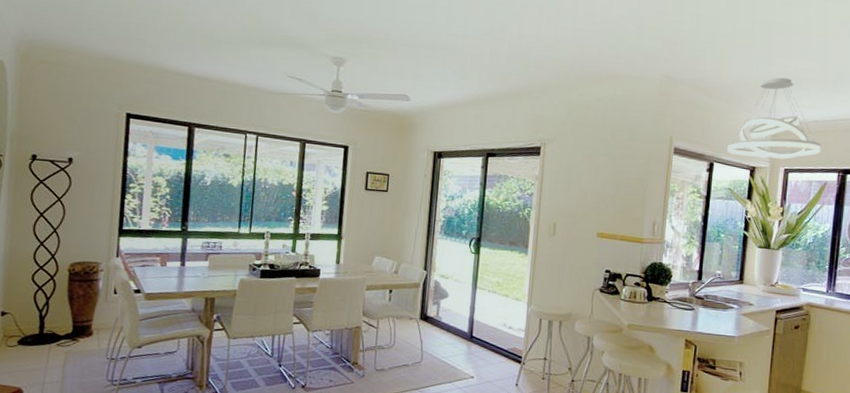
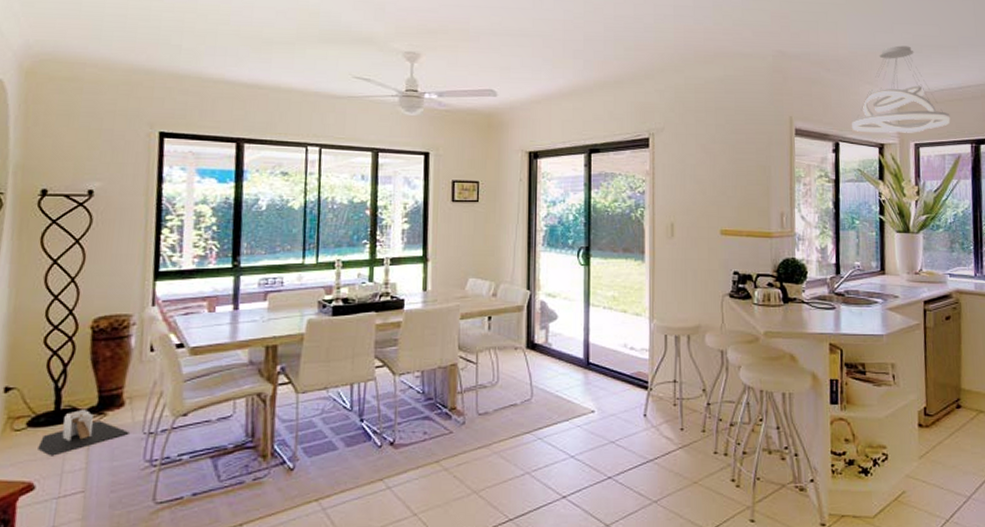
staircase: none [26,335,96,369] -> present [38,410,129,456]

